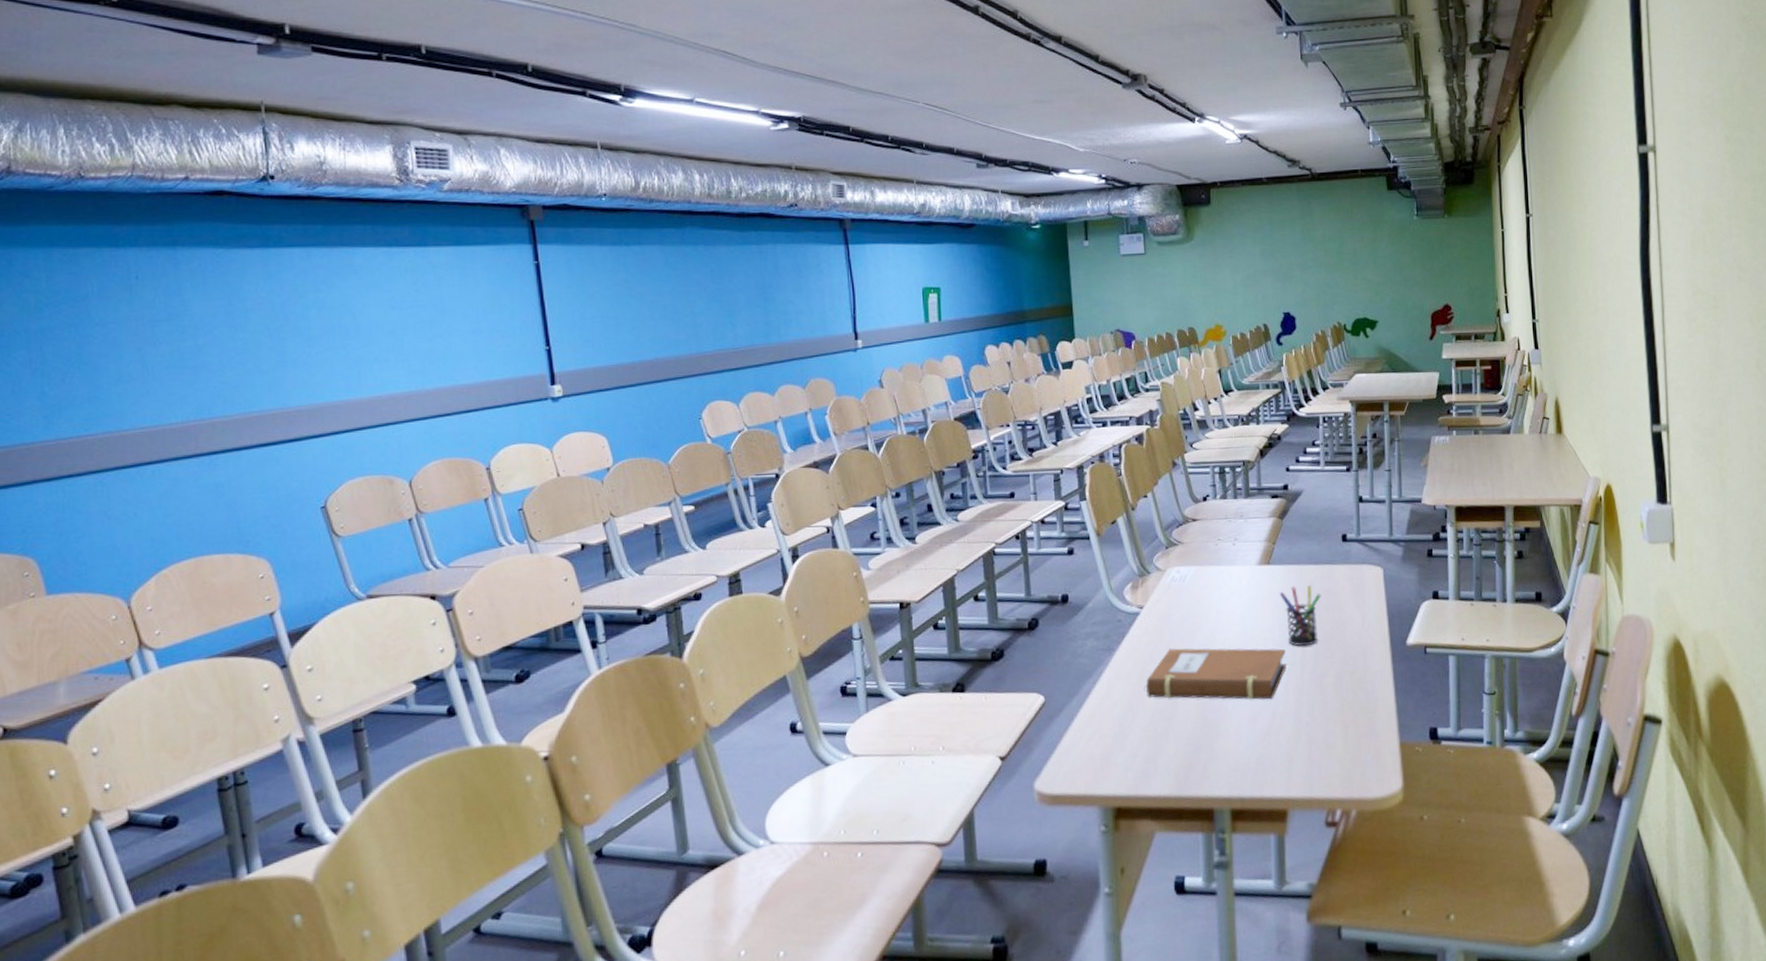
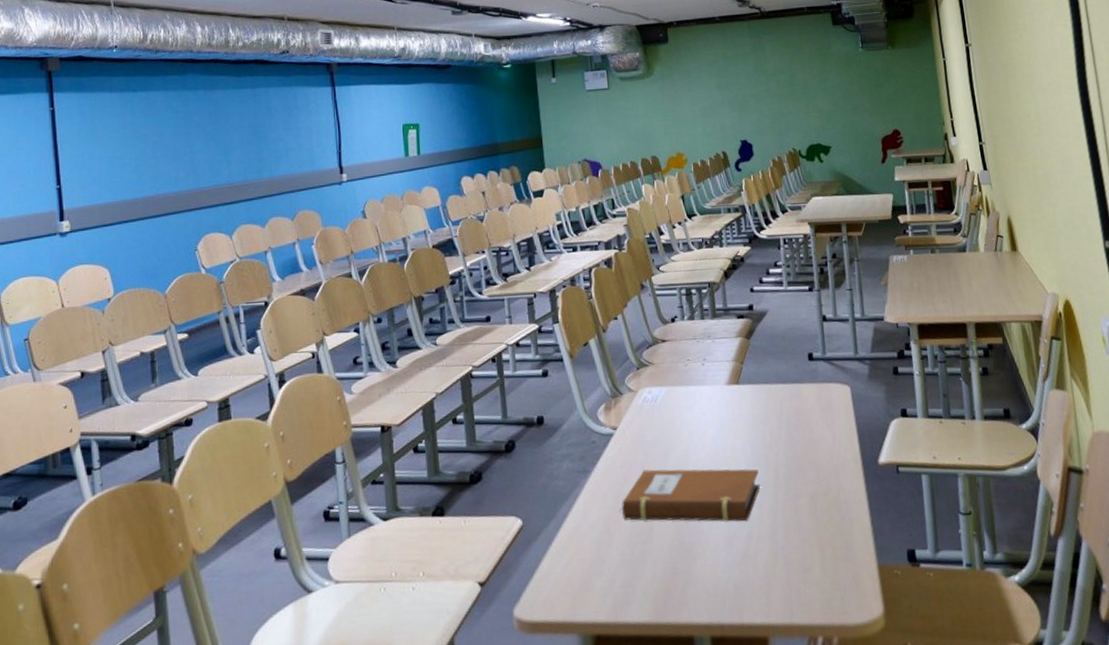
pen holder: present [1280,584,1322,647] -> none [750,403,791,467]

